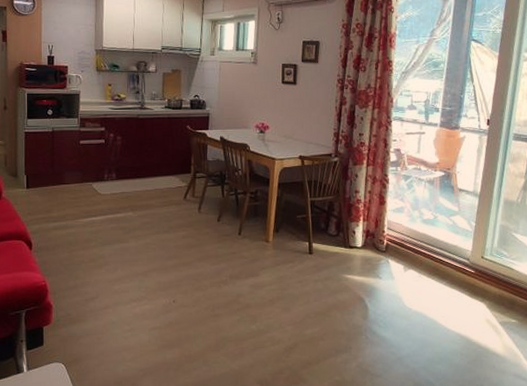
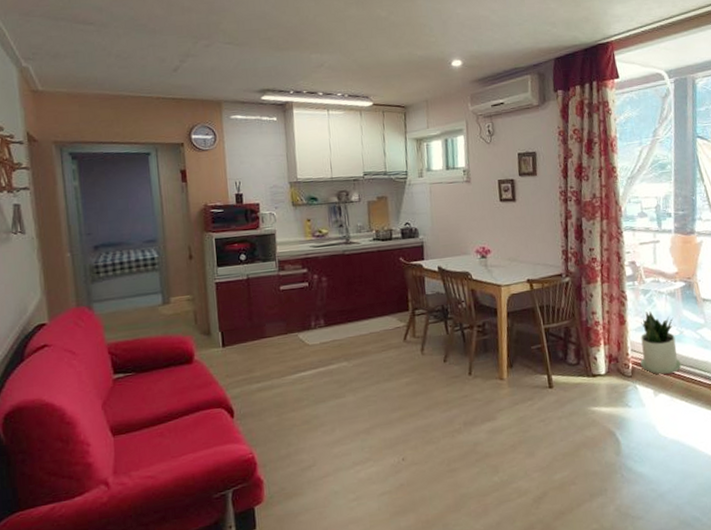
planter: none [394,195,432,253] -> present [639,311,682,375]

